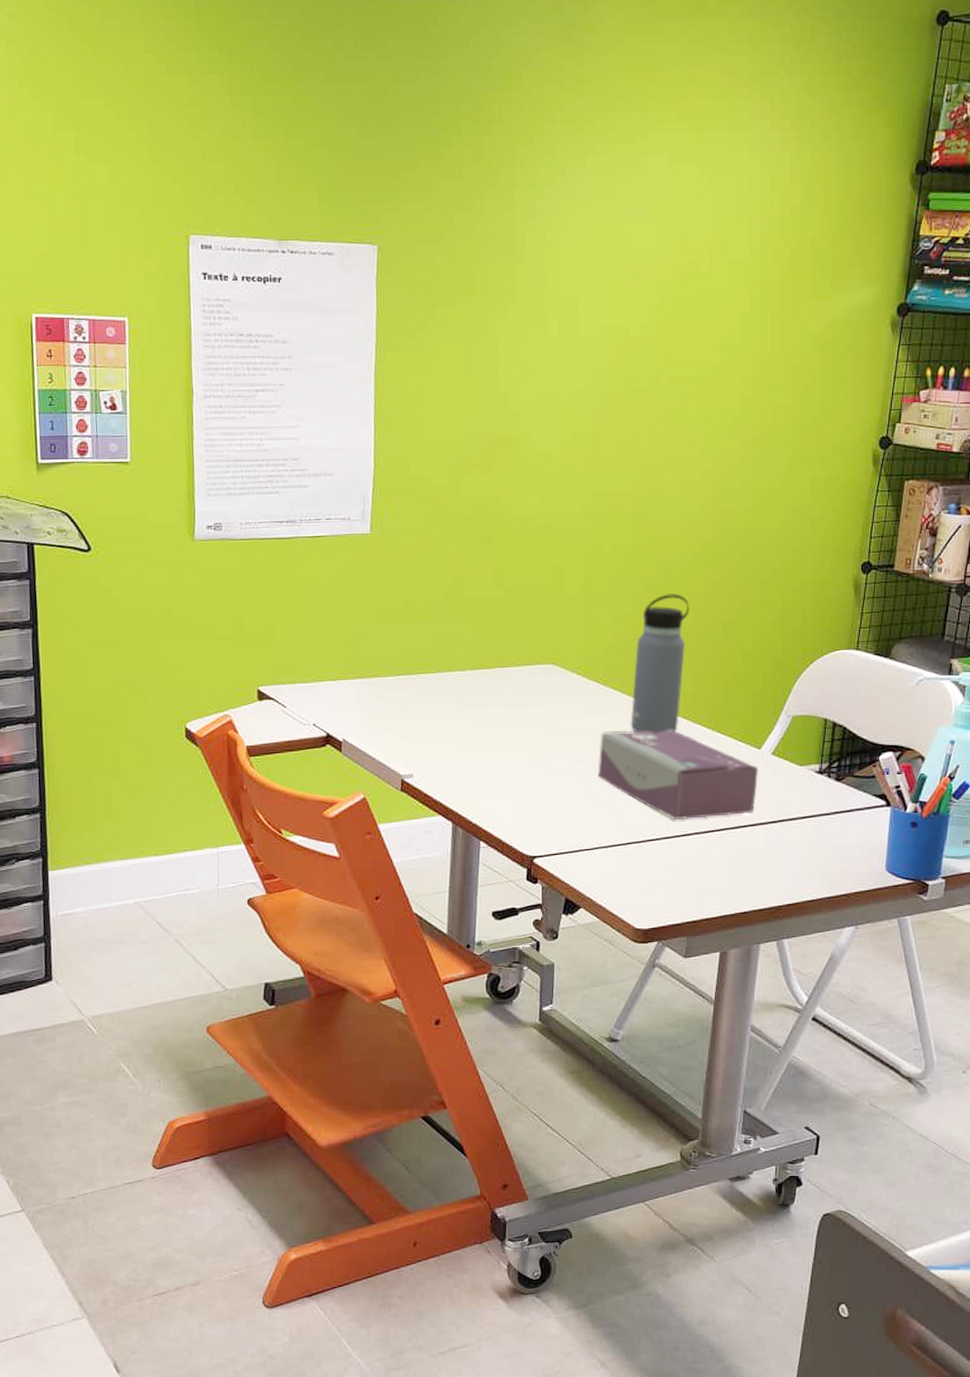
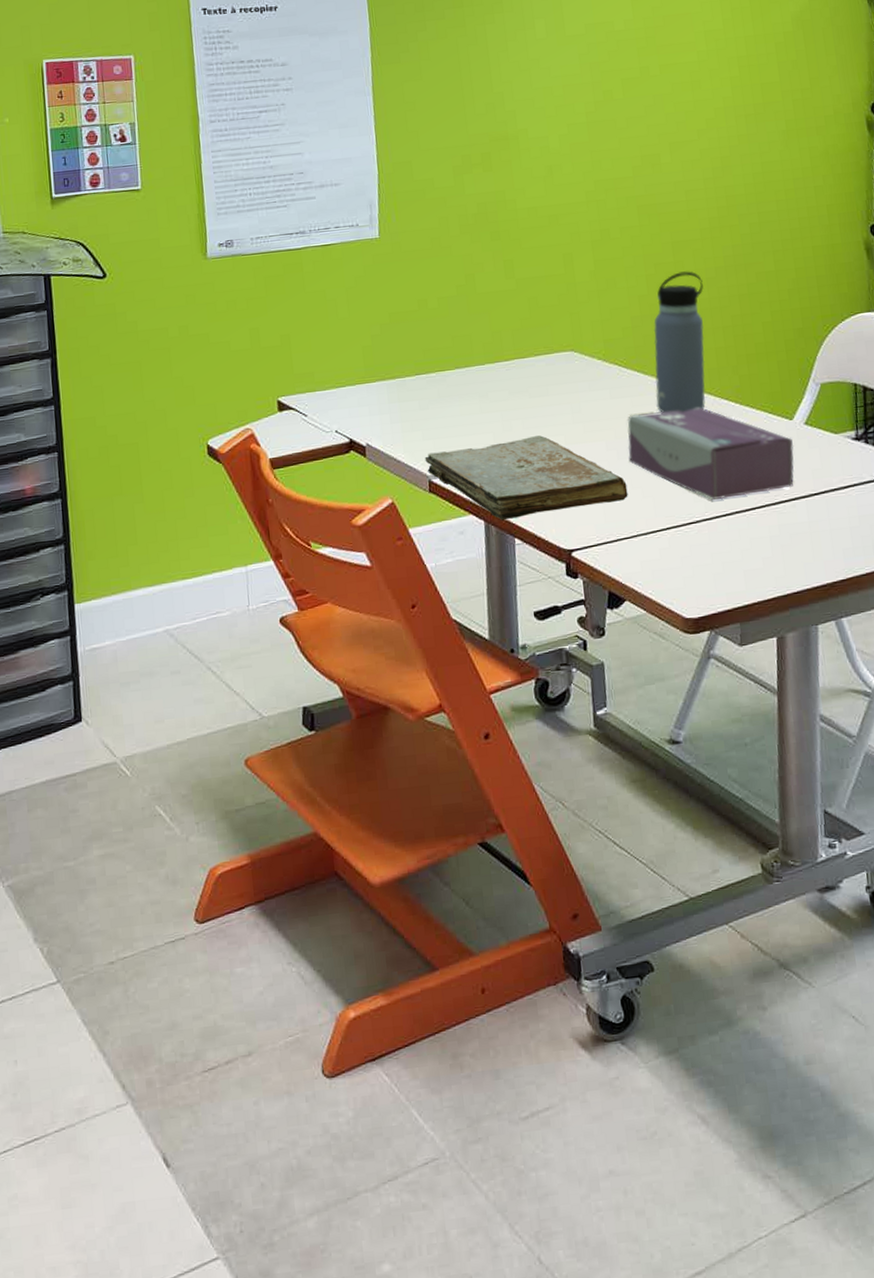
book: none [399,745,594,824] -> present [424,435,628,521]

